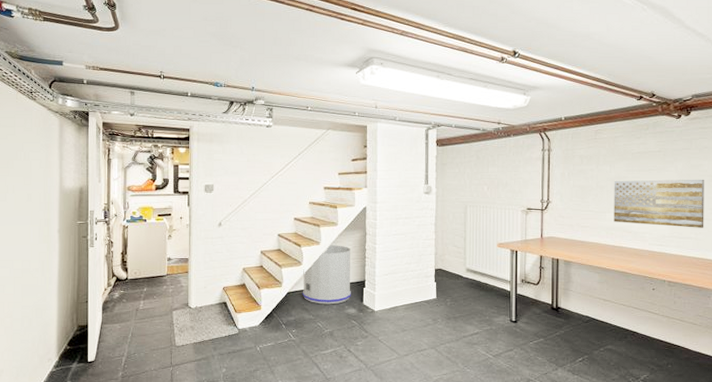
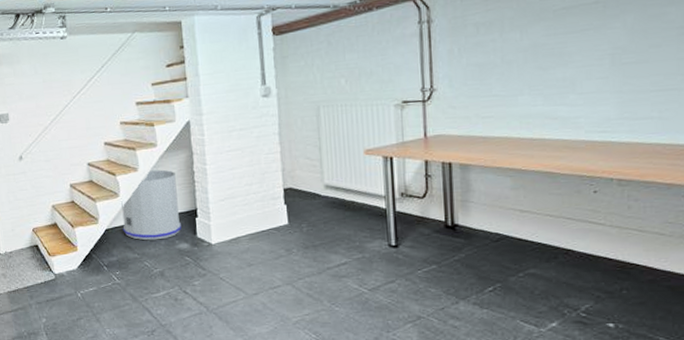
wall art: present [614,179,704,228] -> none [527,33,673,107]

